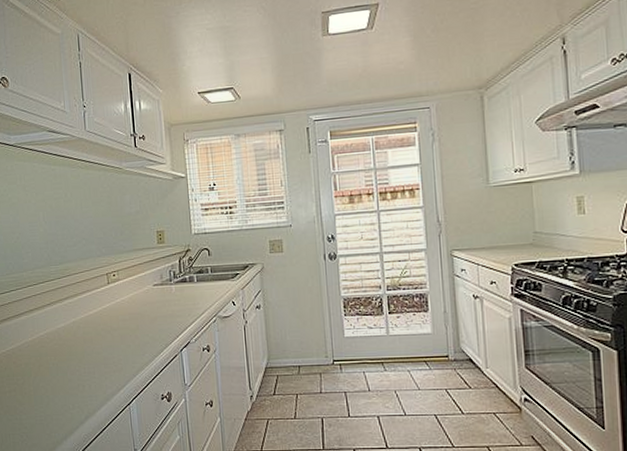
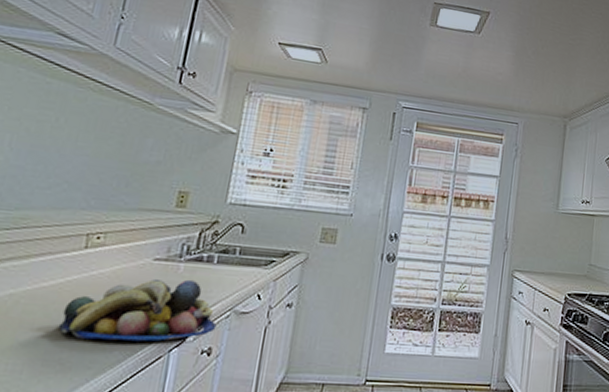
fruit bowl: none [107,296,209,347] -> present [58,279,217,342]

